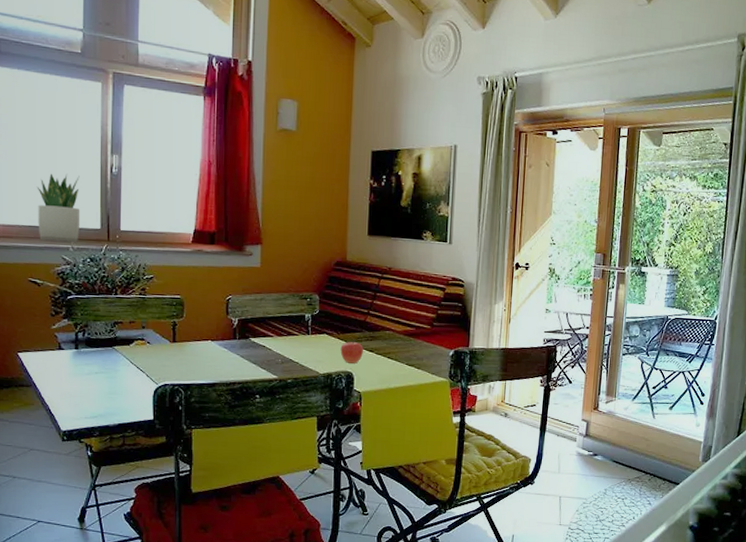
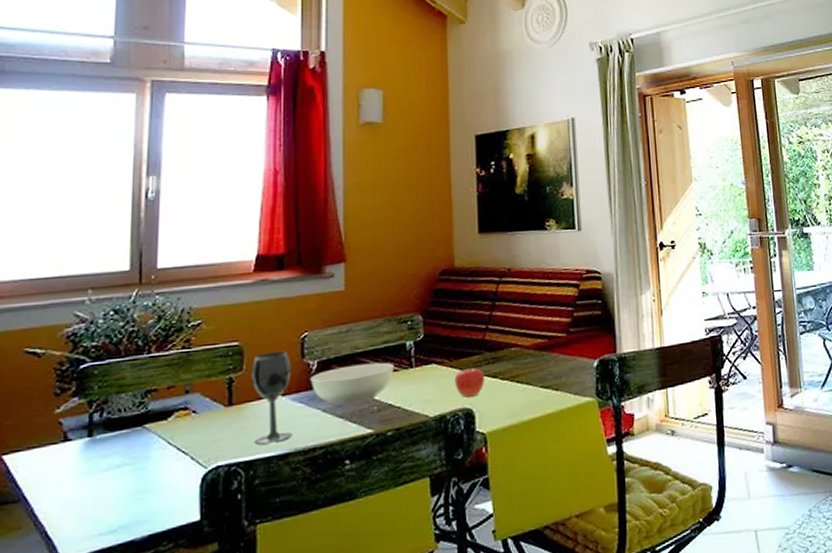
planter: present [36,173,80,244] -> none [42,206,103,297]
wine glass: none [189,306,219,374] -> present [250,350,293,445]
bowl: none [232,325,296,356] -> present [310,362,395,407]

